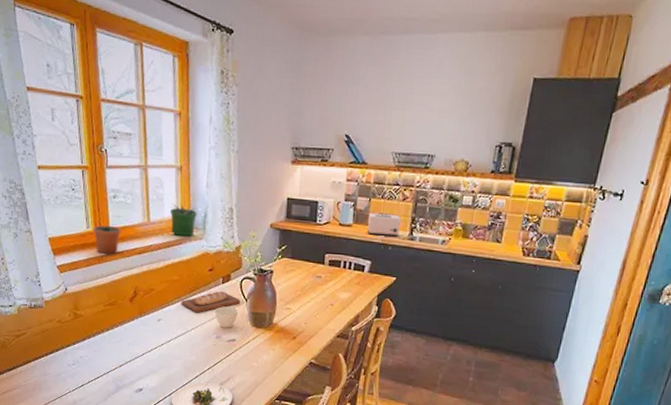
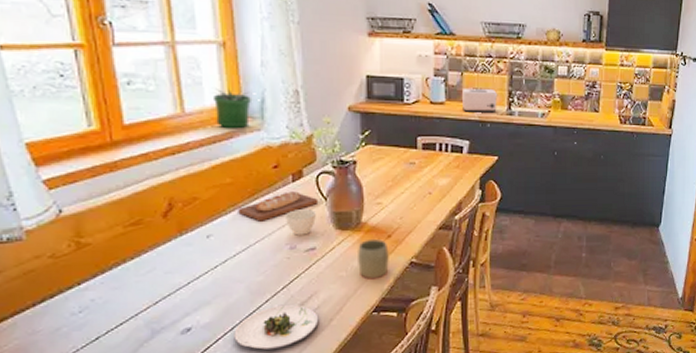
planter: present [93,225,121,254] -> none [98,120,142,158]
mug: none [267,338,293,372] -> present [356,239,389,278]

